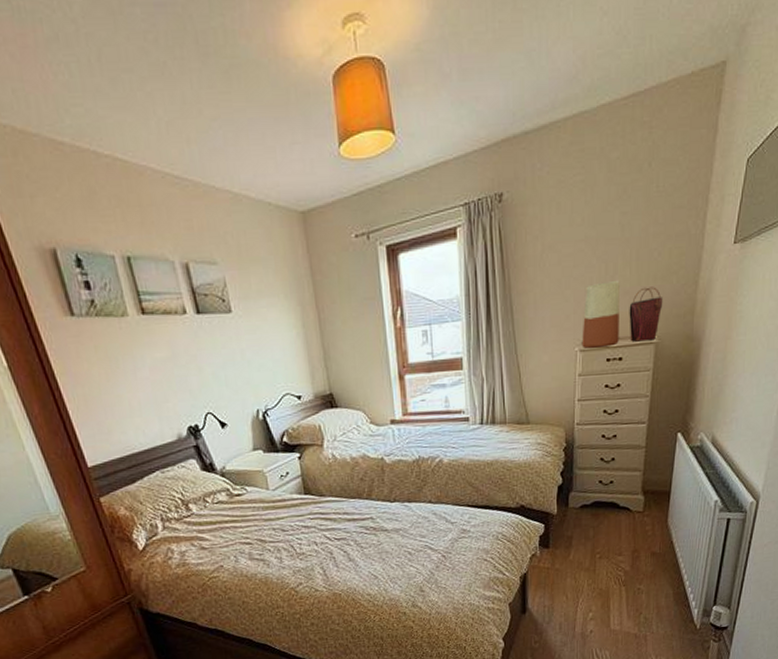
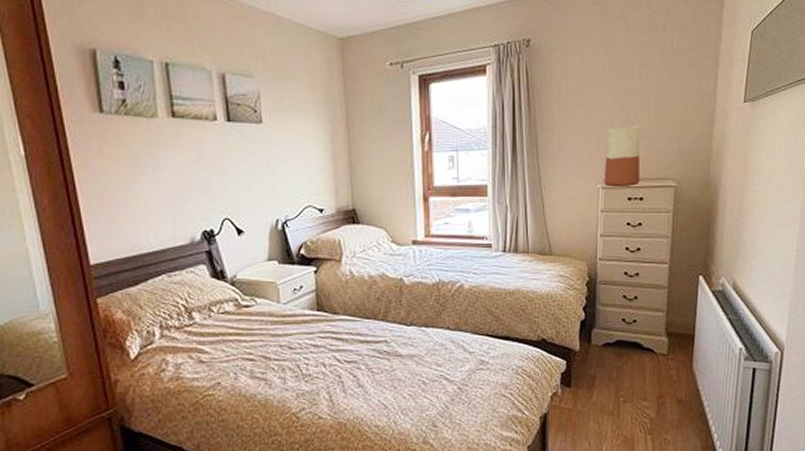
handbag: present [629,287,663,342] -> none [648,134,681,184]

